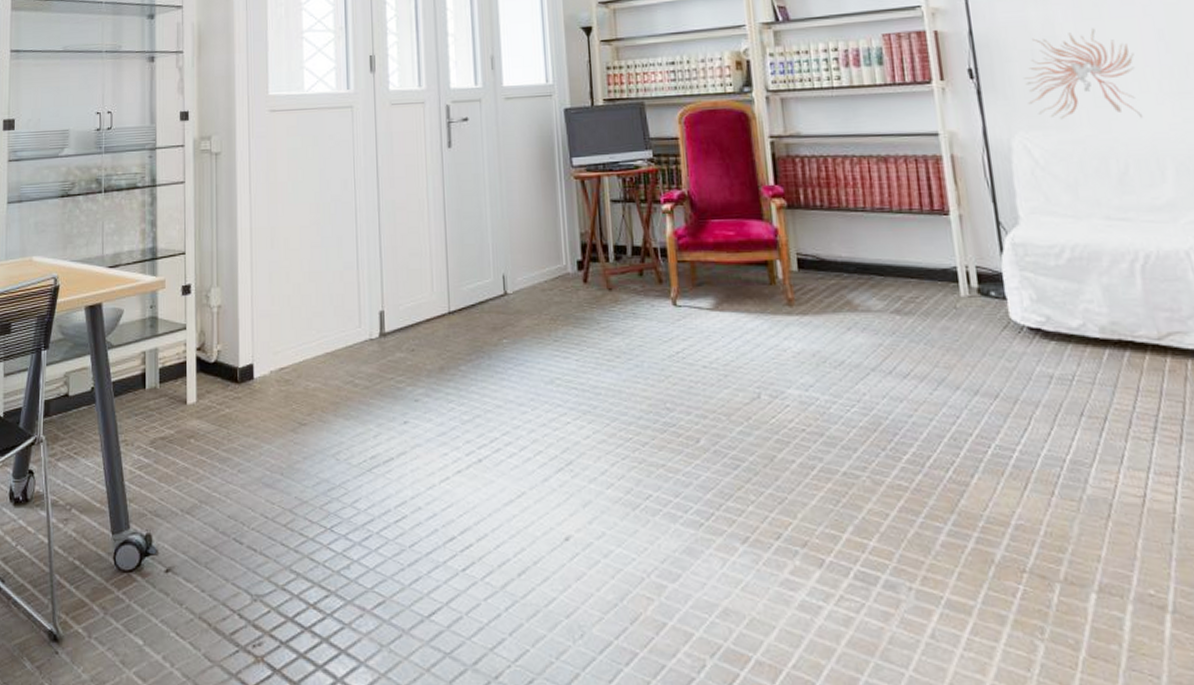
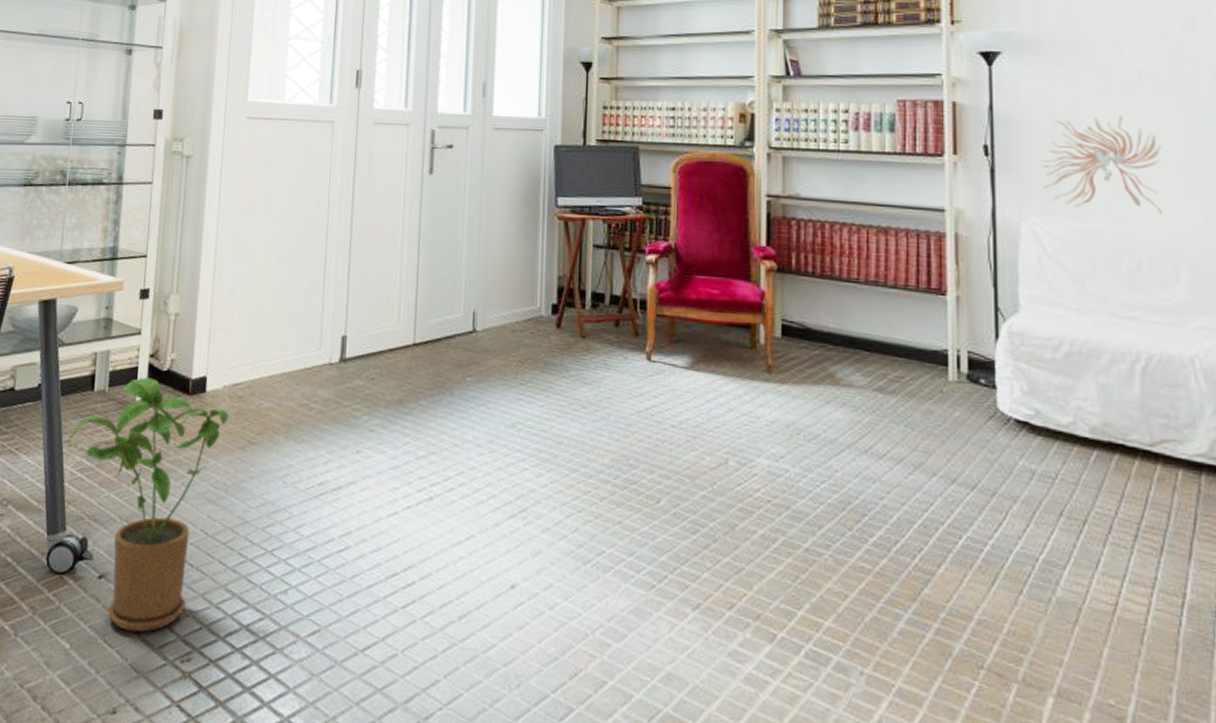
house plant: none [124,371,279,622] -> present [67,377,230,633]

